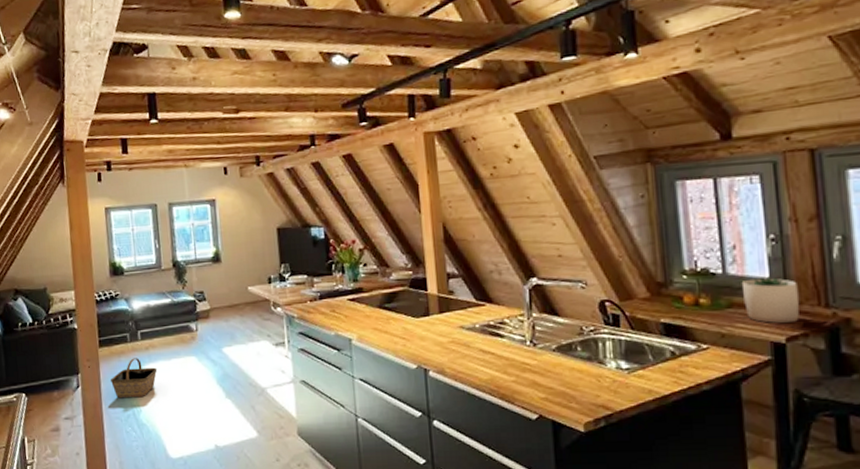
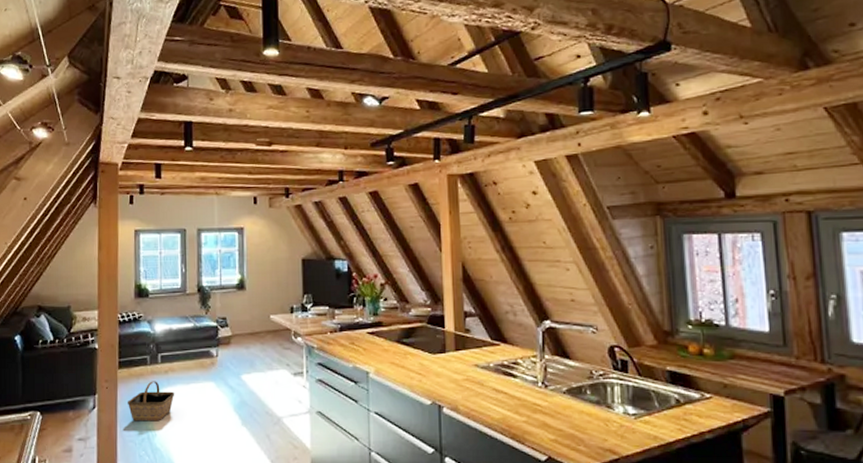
planter: present [741,277,799,323] -> none [743,332,797,376]

